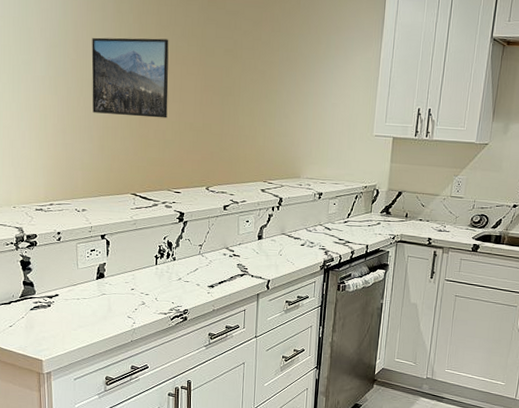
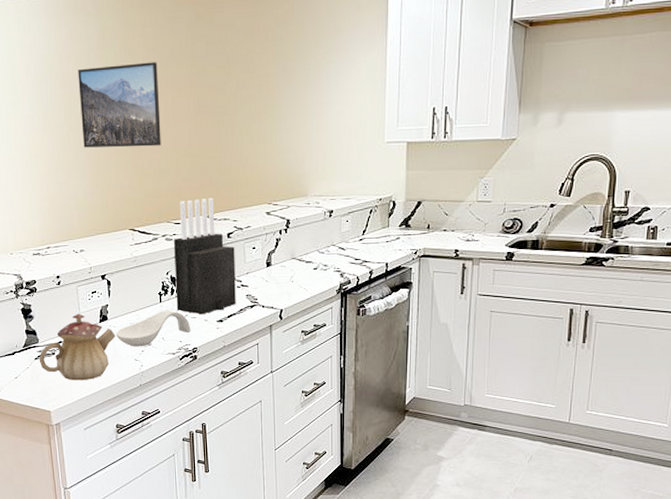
teapot: none [34,269,111,333] -> present [39,313,115,381]
spoon rest: none [112,273,183,305] -> present [116,310,191,347]
knife block: none [171,171,230,279] -> present [173,197,236,315]

